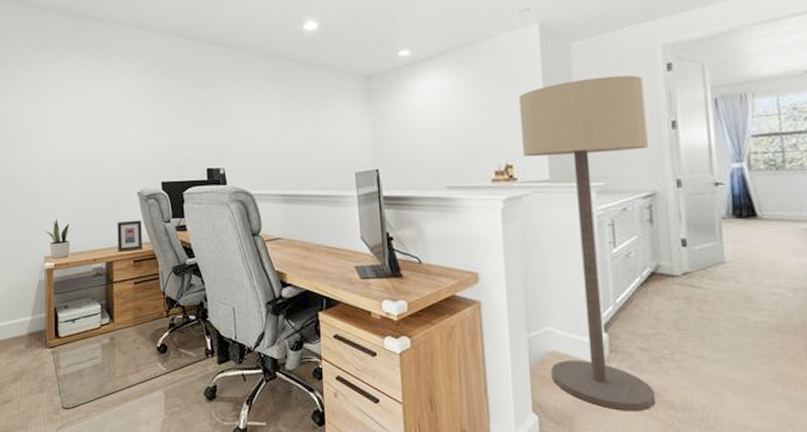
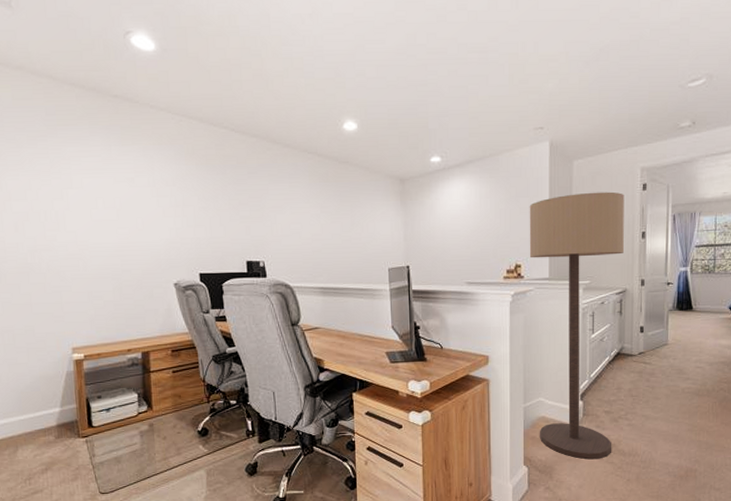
potted plant: present [46,218,72,258] -> none [72,309,102,350]
picture frame: present [117,220,142,252] -> none [152,310,181,342]

